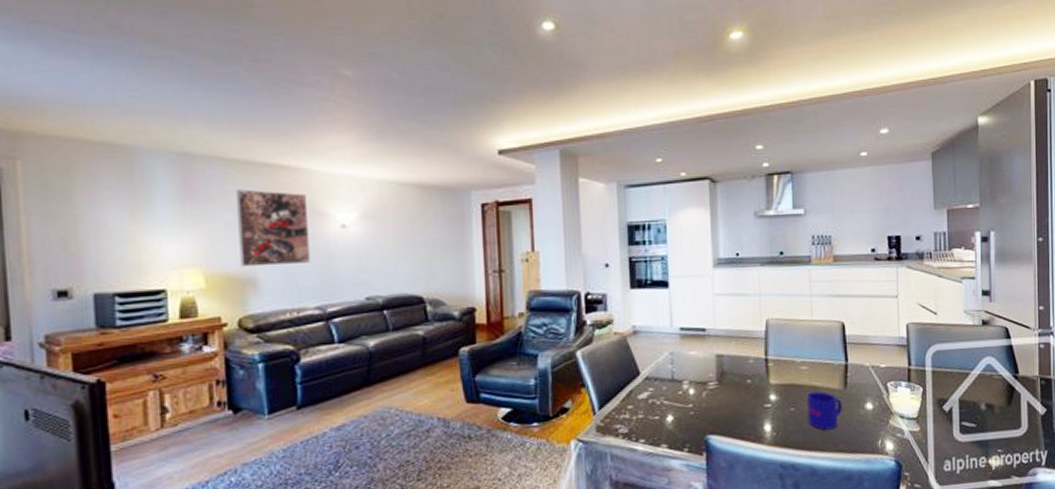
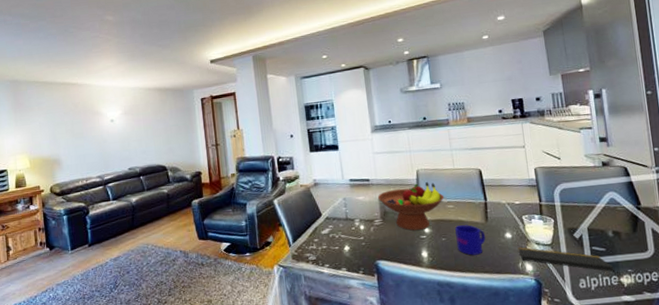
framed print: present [236,189,311,267] -> none [45,101,93,152]
fruit bowl: none [714,336,798,397] -> present [377,182,445,231]
notepad: none [879,420,986,462] -> present [518,247,618,281]

